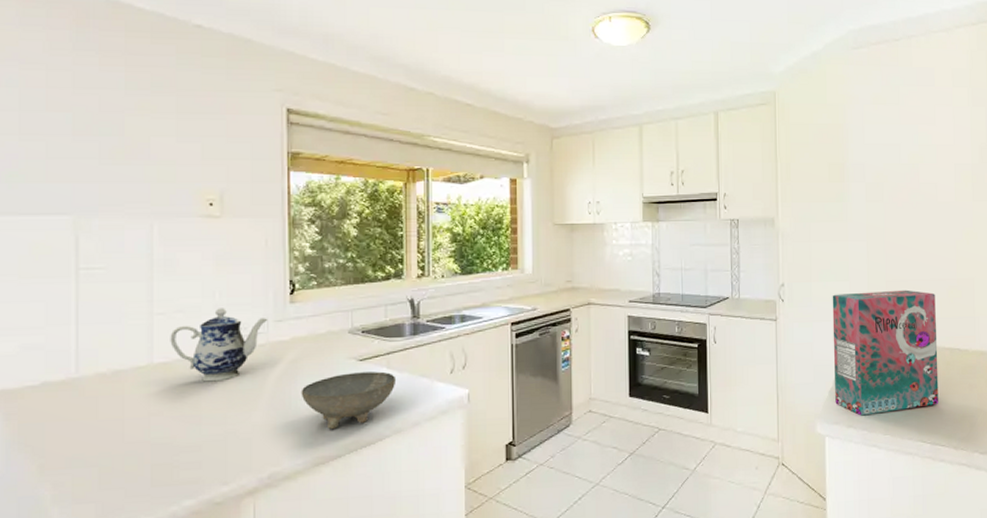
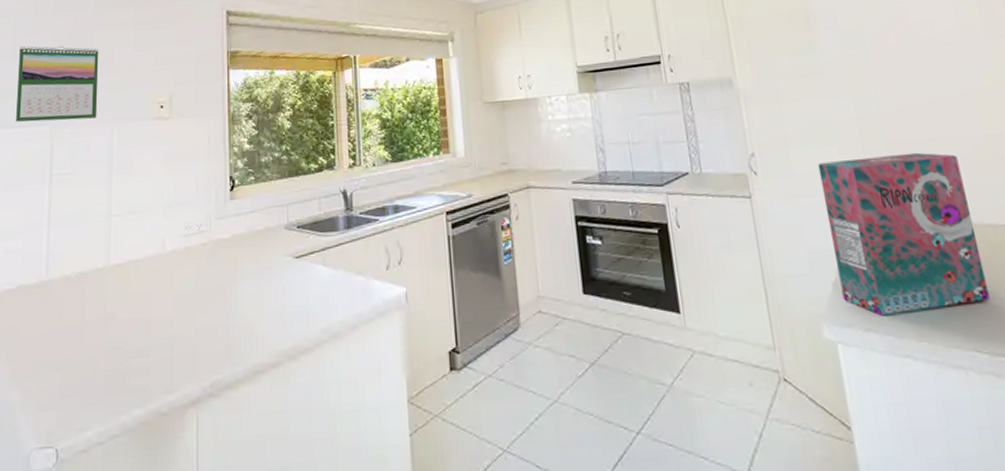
calendar: none [28,124,133,211] -> present [16,45,99,122]
teapot: present [170,308,268,382] -> none [124,207,211,284]
bowl: present [301,371,397,429] -> none [240,269,332,333]

